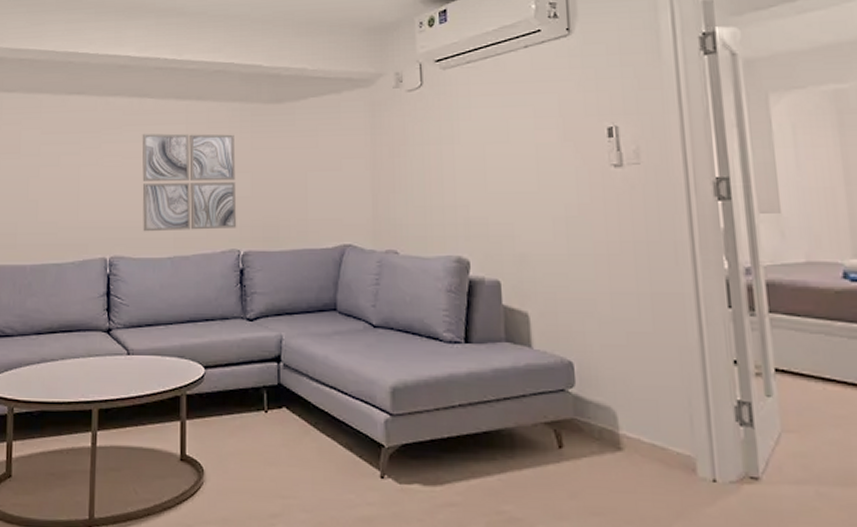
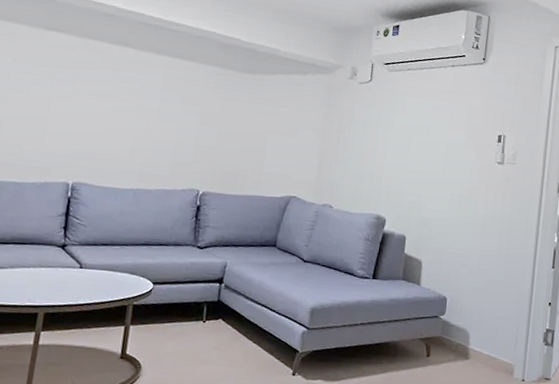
wall art: present [142,133,237,232] -> none [109,79,208,172]

